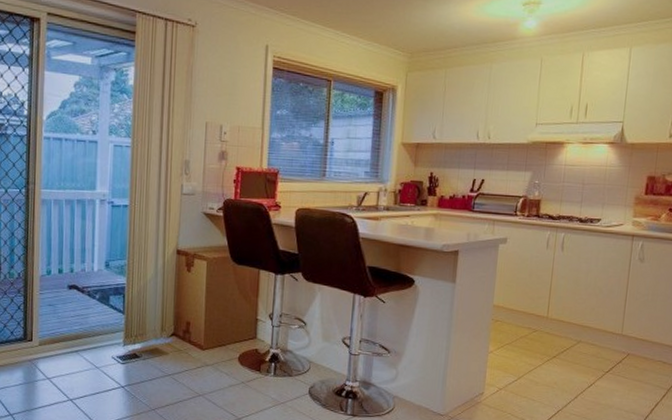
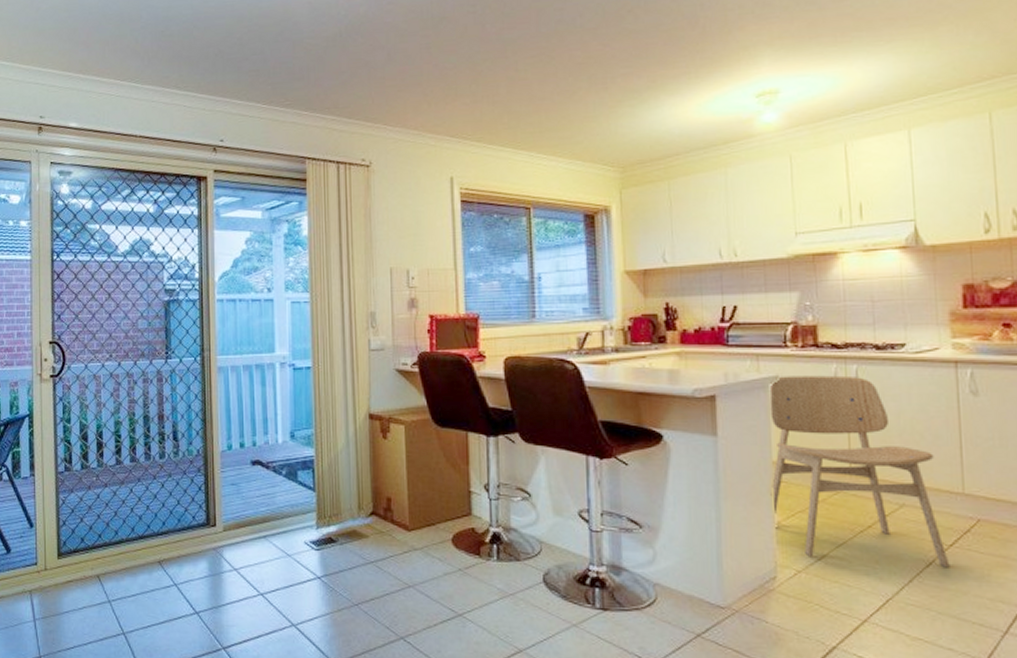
dining chair: none [488,238,607,389] -> present [769,375,950,568]

